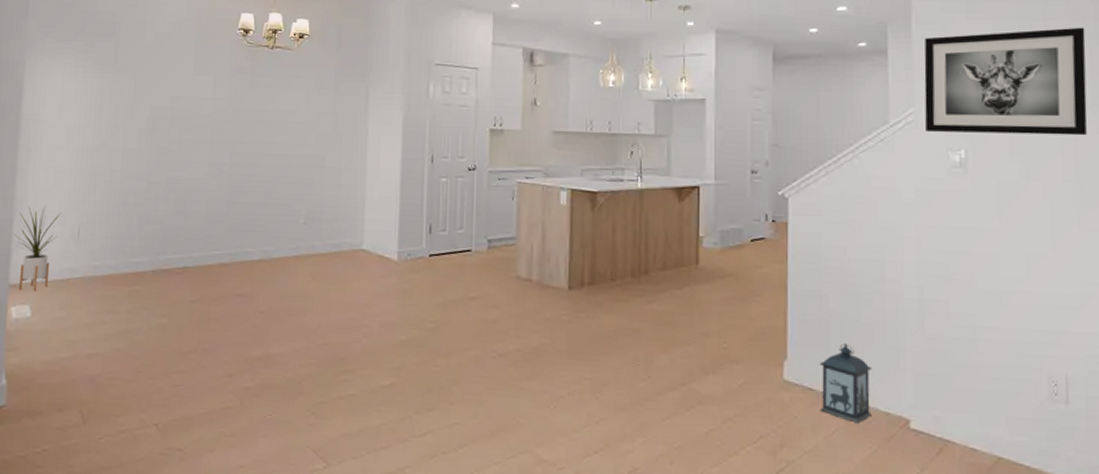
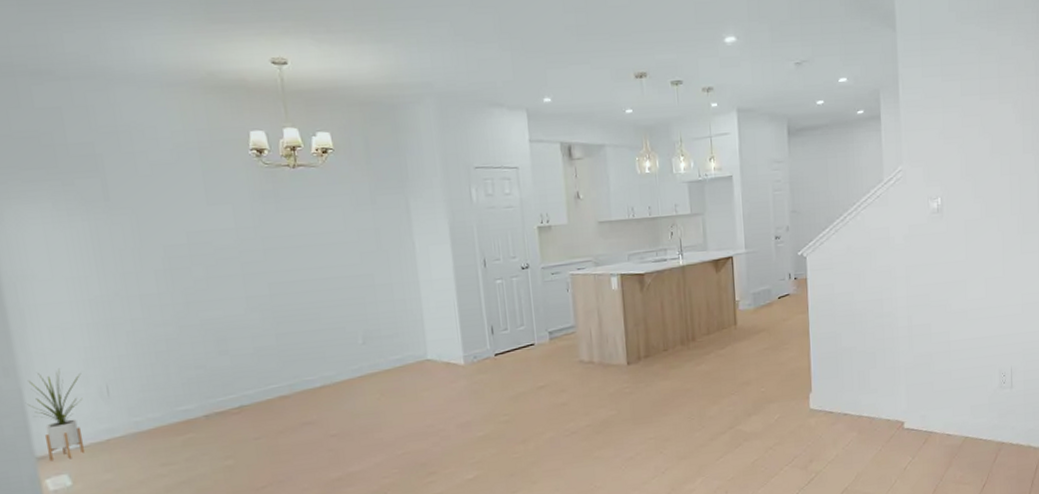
lantern: present [819,343,873,424] -> none [837,371,877,432]
wall art: present [924,27,1088,136] -> none [909,82,1029,186]

